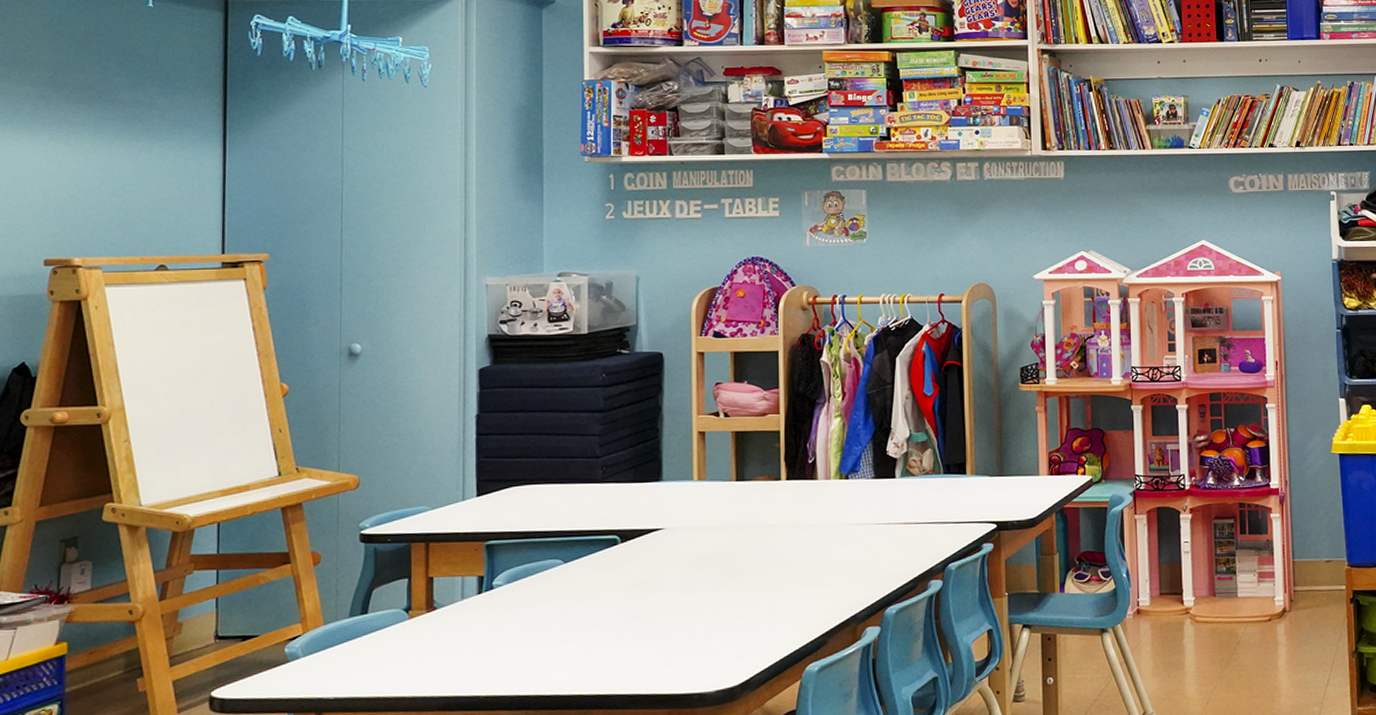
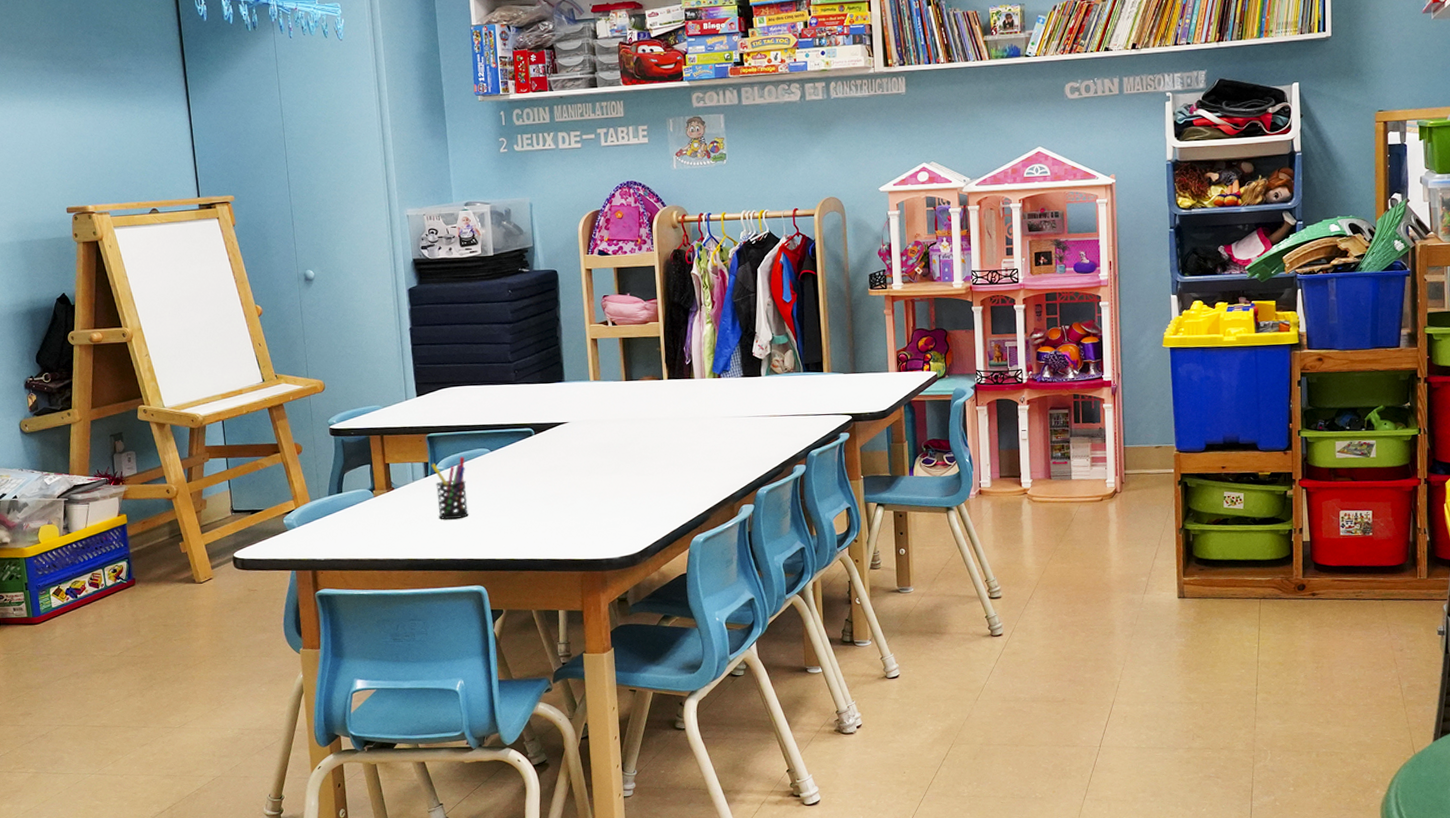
pen holder: none [487,569,530,647] -> present [431,456,469,520]

